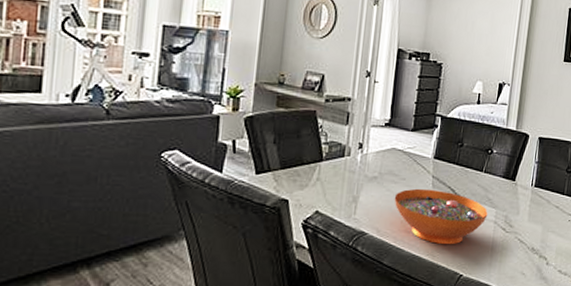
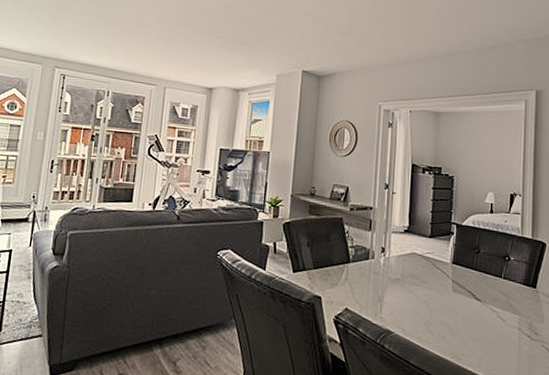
decorative bowl: present [394,188,488,245] -> none [417,291,511,349]

